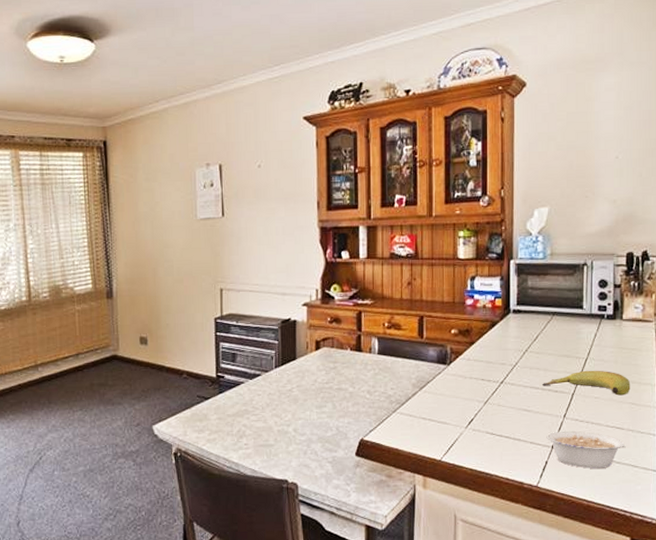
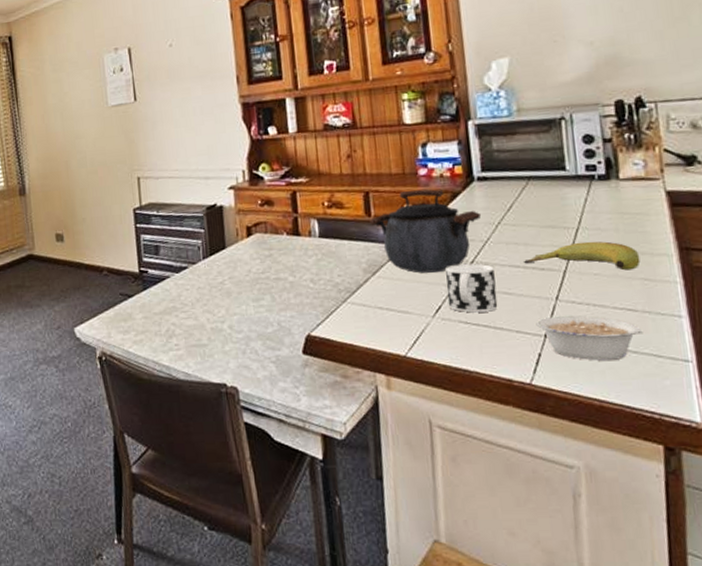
kettle: none [421,317,513,390] -> present [369,189,482,273]
cup: none [479,384,518,426] -> present [445,264,498,313]

